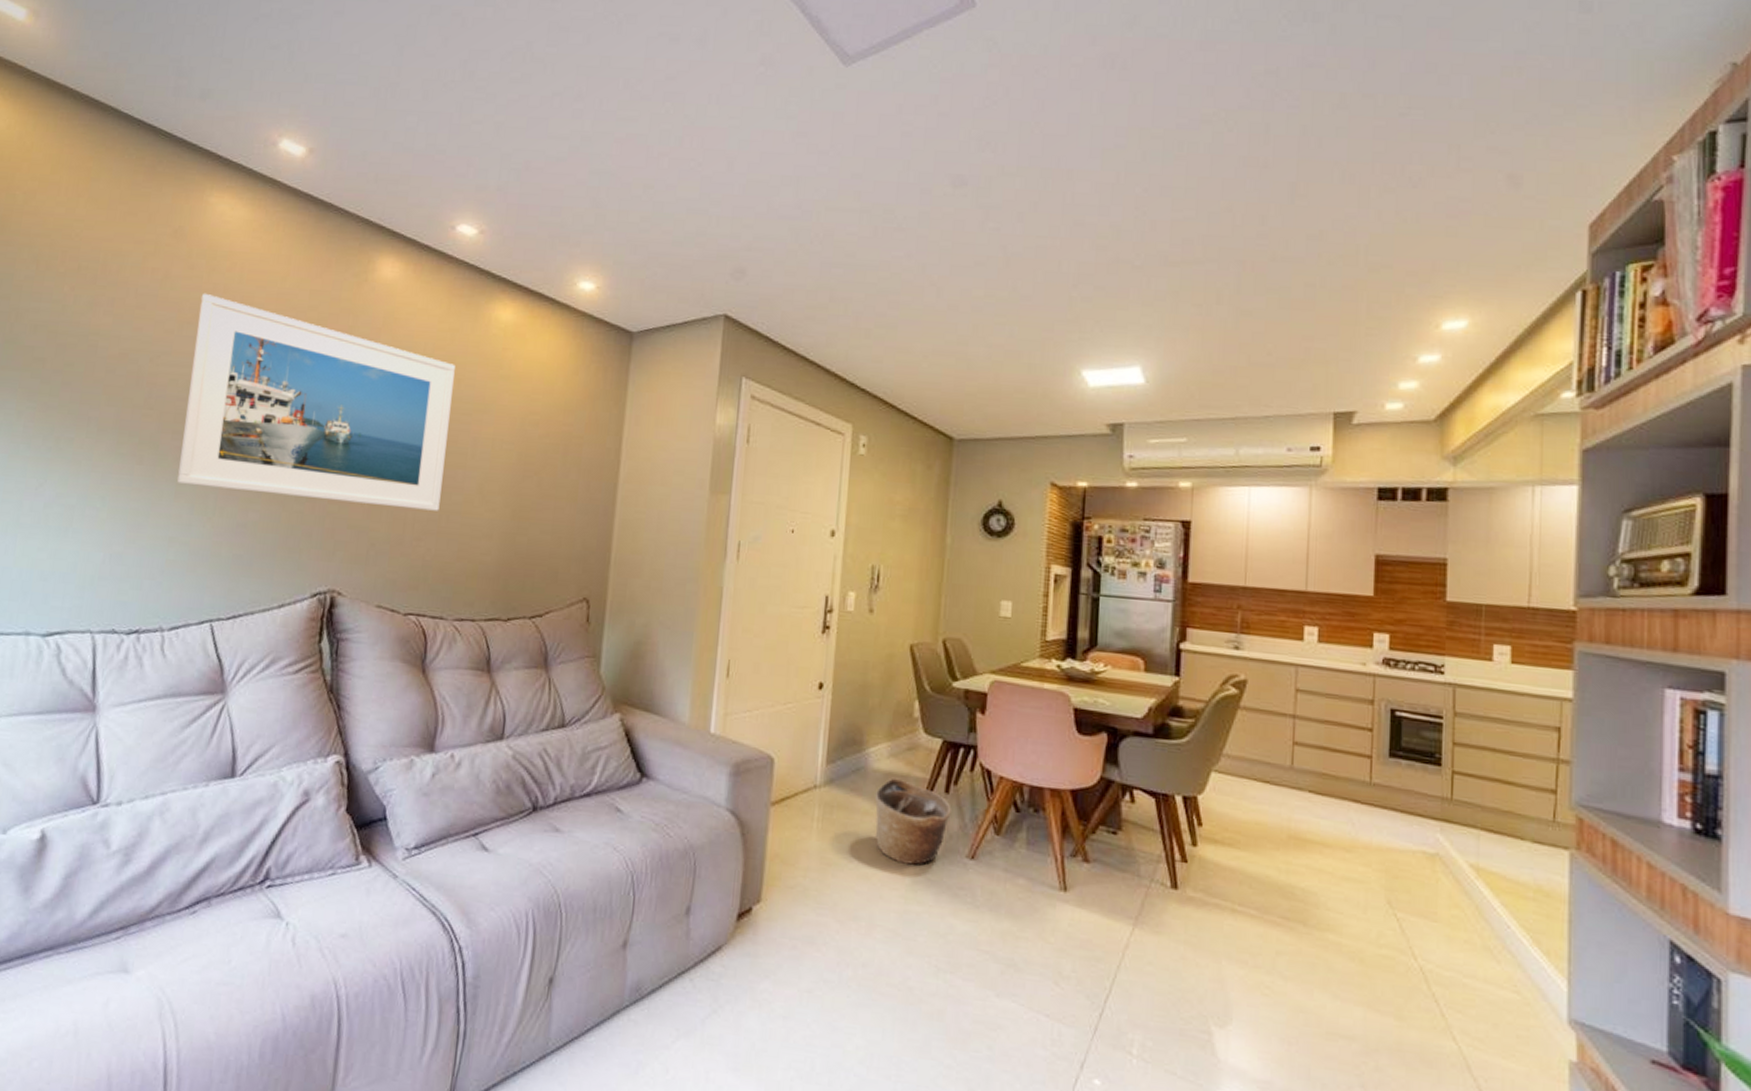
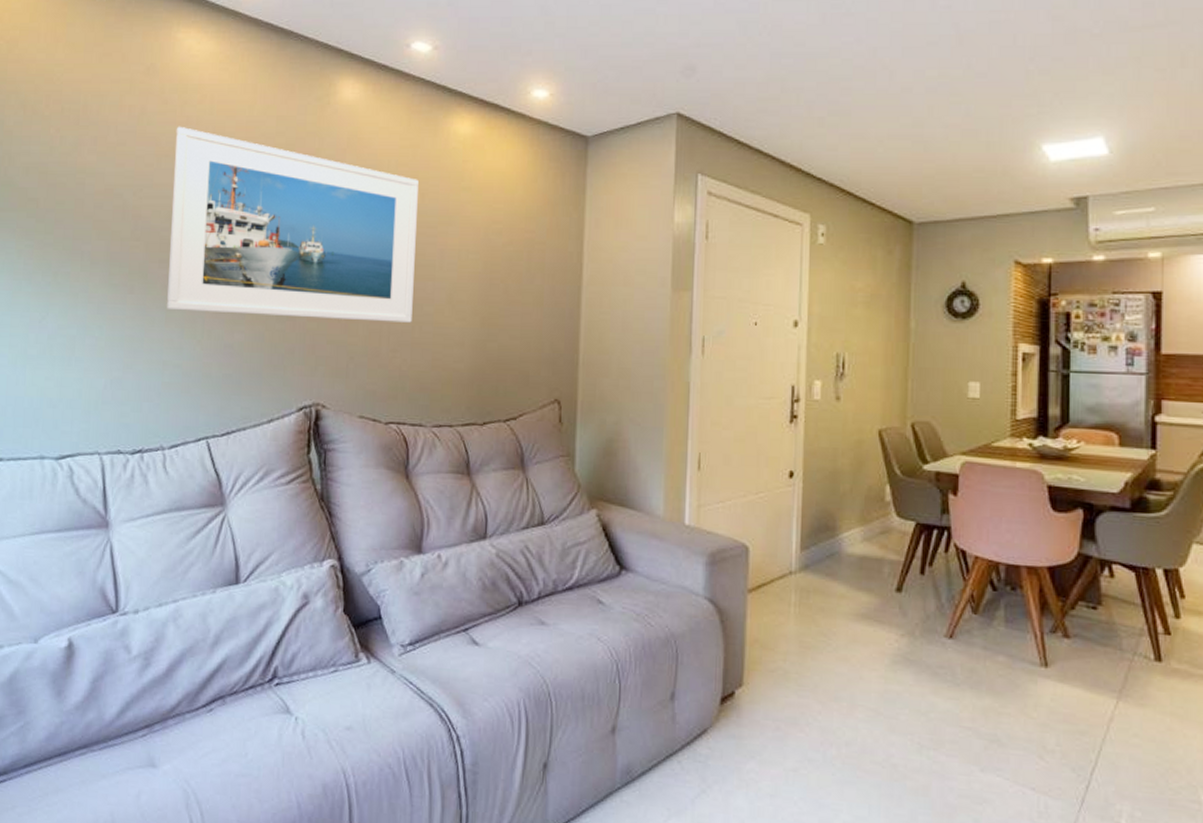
basket: present [874,777,952,865] -> none [850,561,928,646]

